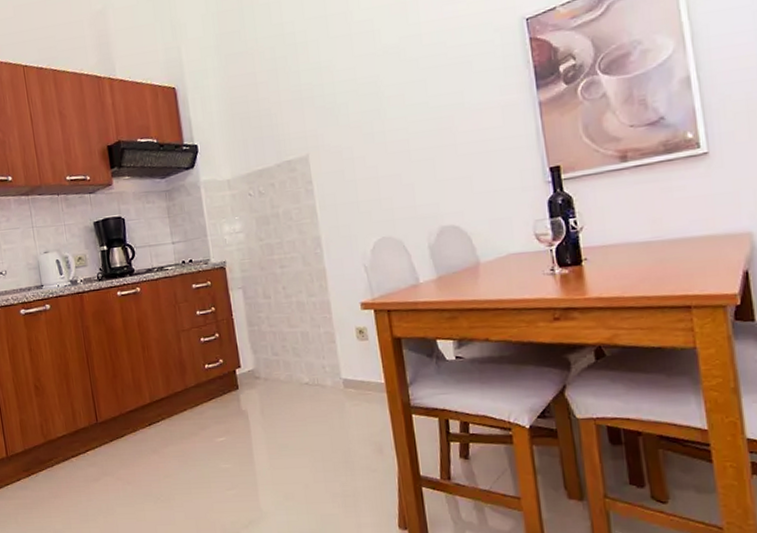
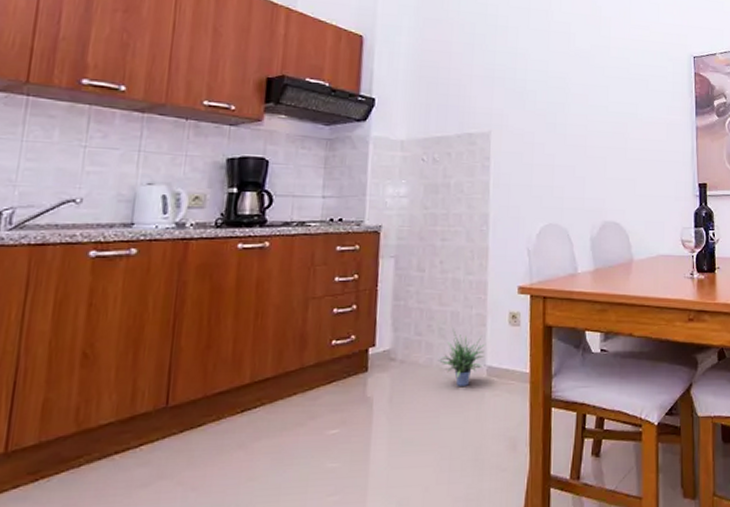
potted plant: none [296,347,339,399] -> present [437,329,485,388]

